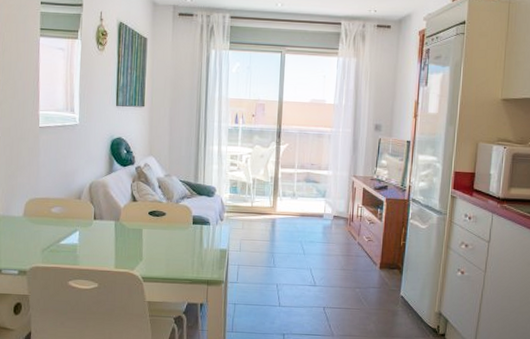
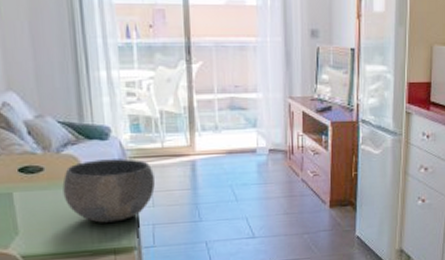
bowl: none [177,211,243,260] -> present [62,158,155,223]

